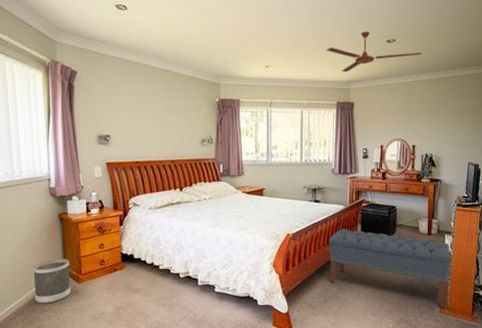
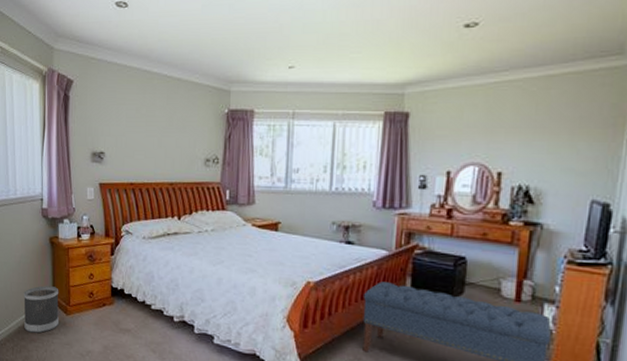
ceiling fan: present [326,31,423,73] -> none [372,13,522,72]

